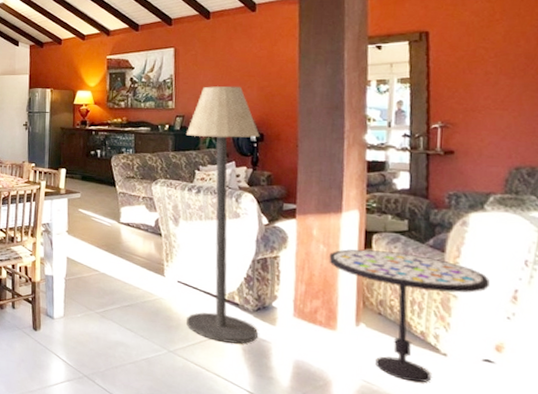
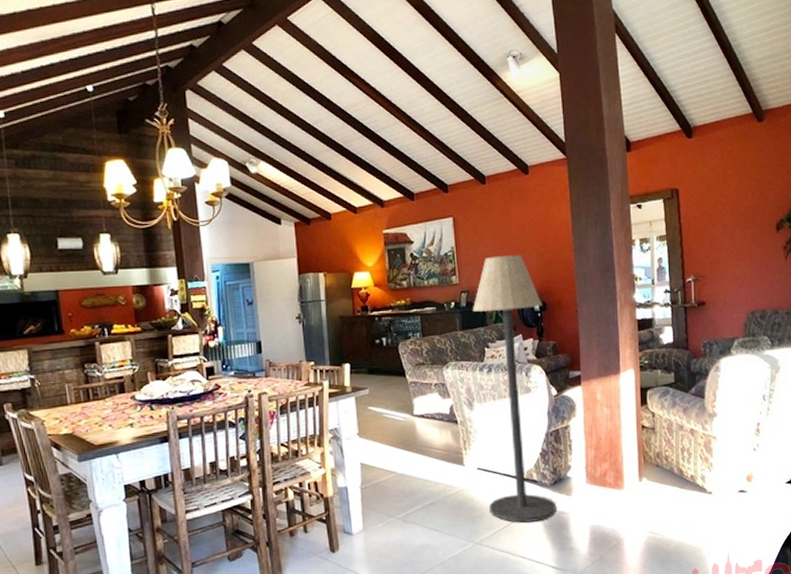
side table: present [329,249,490,383] -> none [612,404,739,524]

